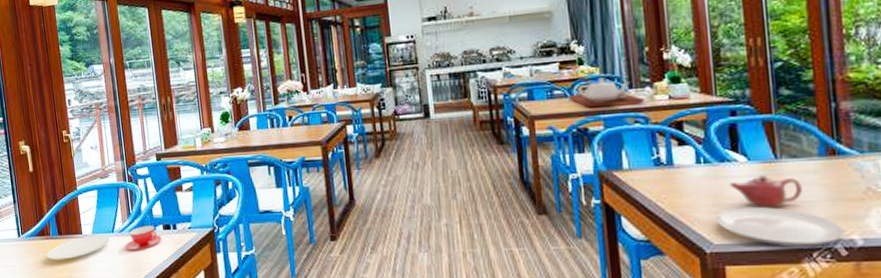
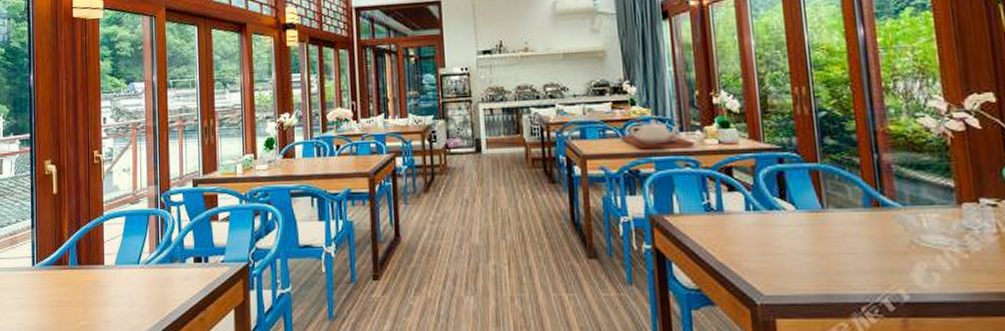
plate: present [46,235,110,260] -> none [62,266,135,293]
teacup: present [125,225,162,250] -> none [150,257,191,285]
plate: present [715,206,844,247] -> none [765,257,891,300]
teapot: present [729,175,802,208] -> none [777,225,849,258]

